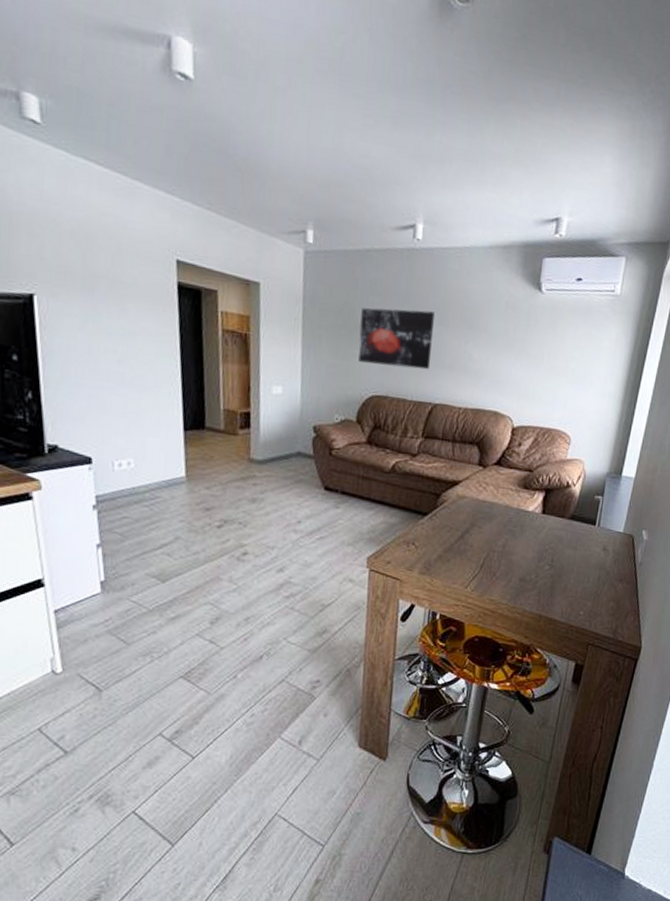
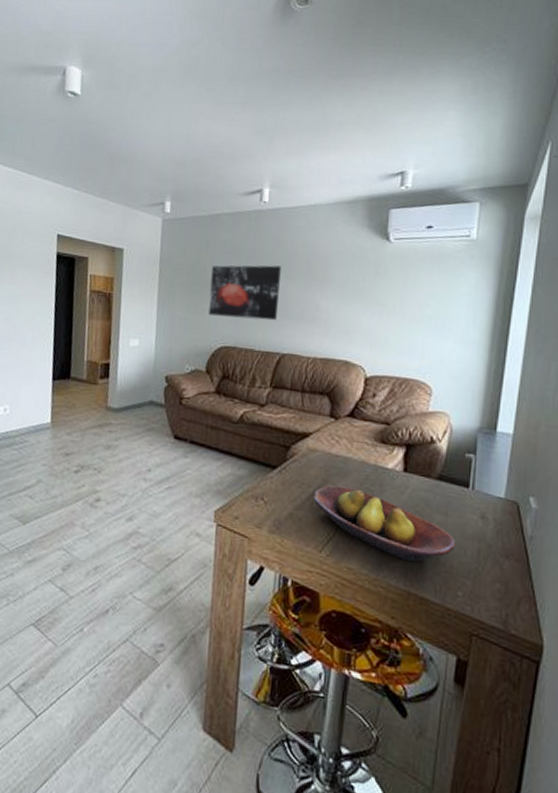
fruit bowl: none [461,528,582,591] -> present [313,485,456,562]

